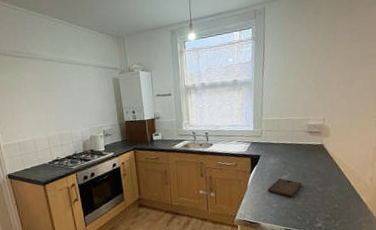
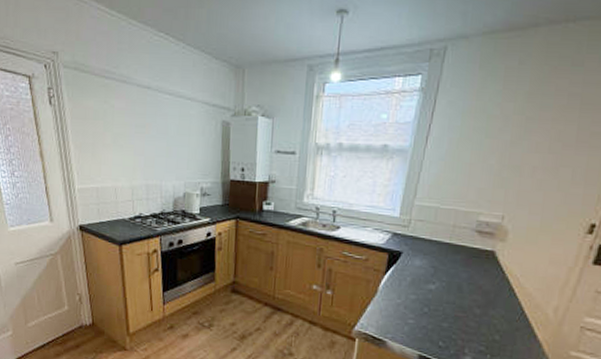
cutting board: present [267,178,302,197] -> none [404,287,454,315]

